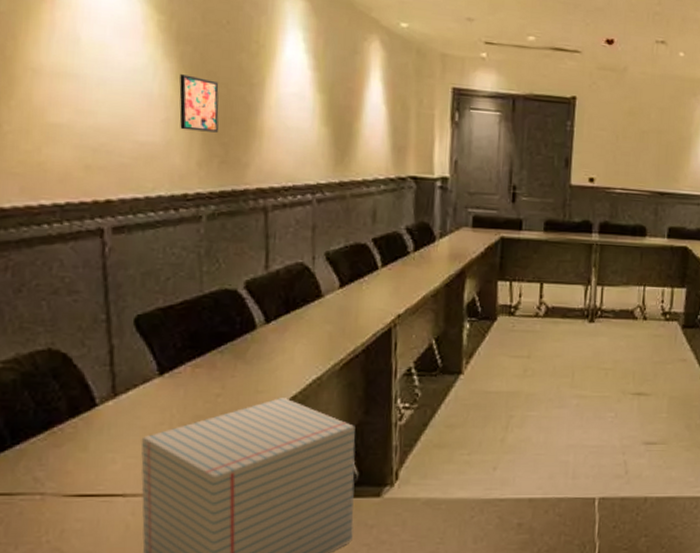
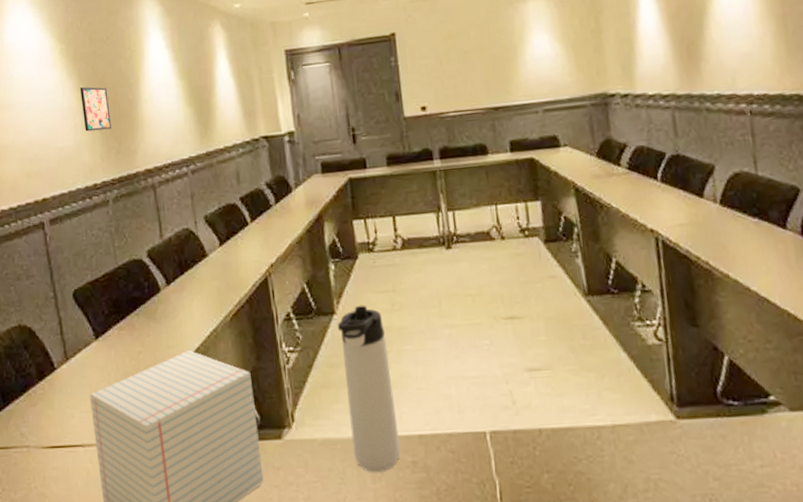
thermos bottle: none [458,367,513,533] -> present [337,305,401,473]

